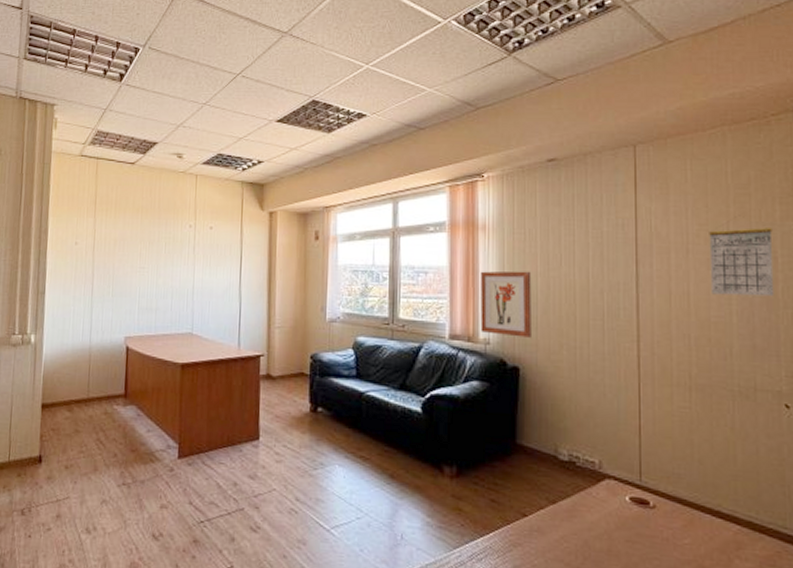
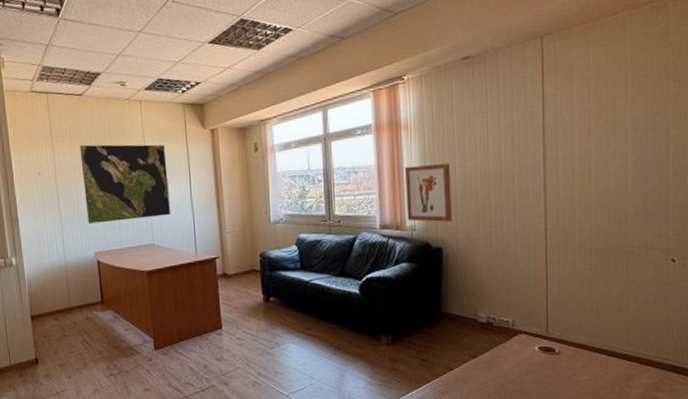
world map: none [122,216,217,305] -> present [80,144,171,225]
calendar: present [709,215,774,297] -> none [609,95,666,169]

